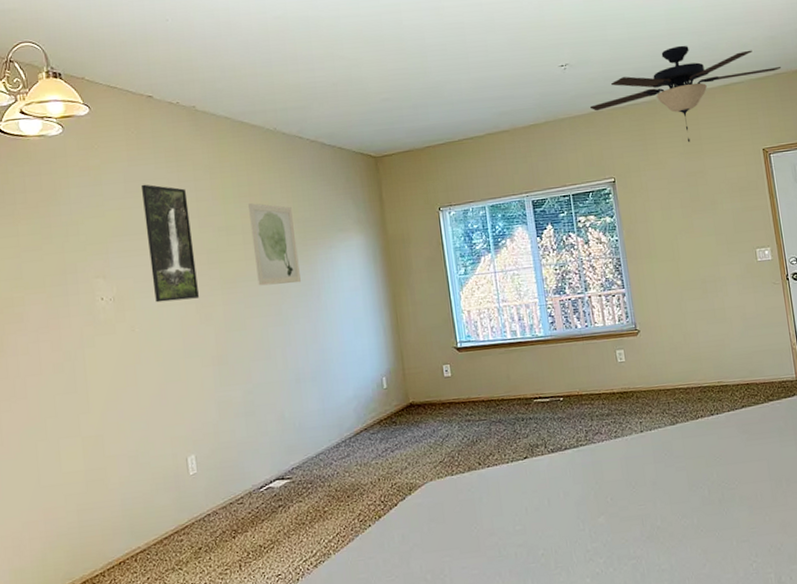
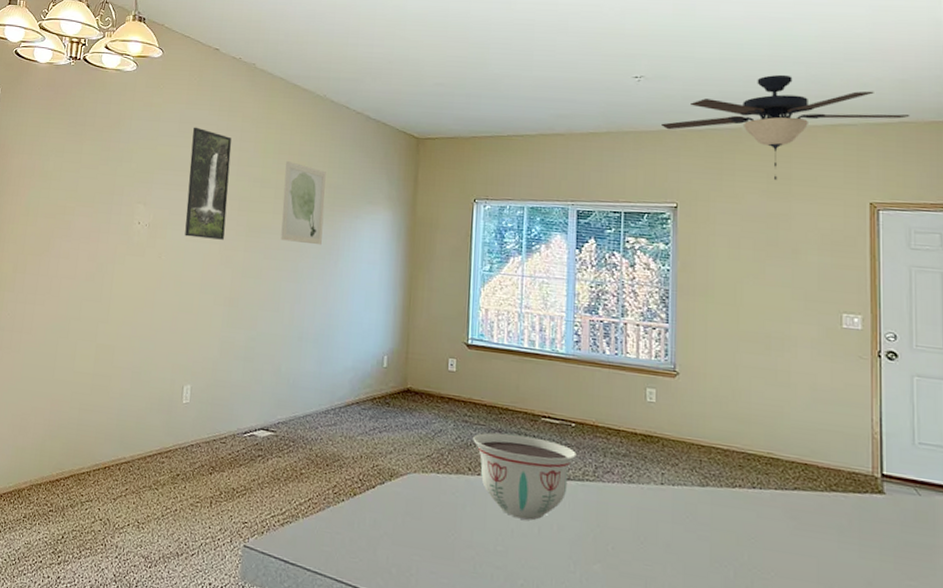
bowl: none [477,418,569,497] -> present [473,433,577,521]

